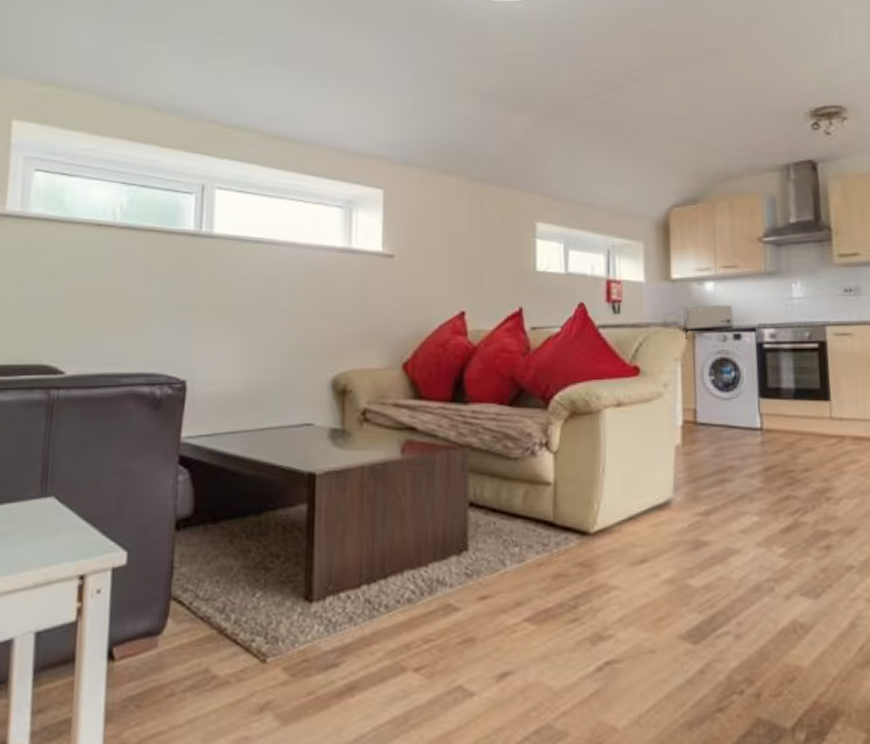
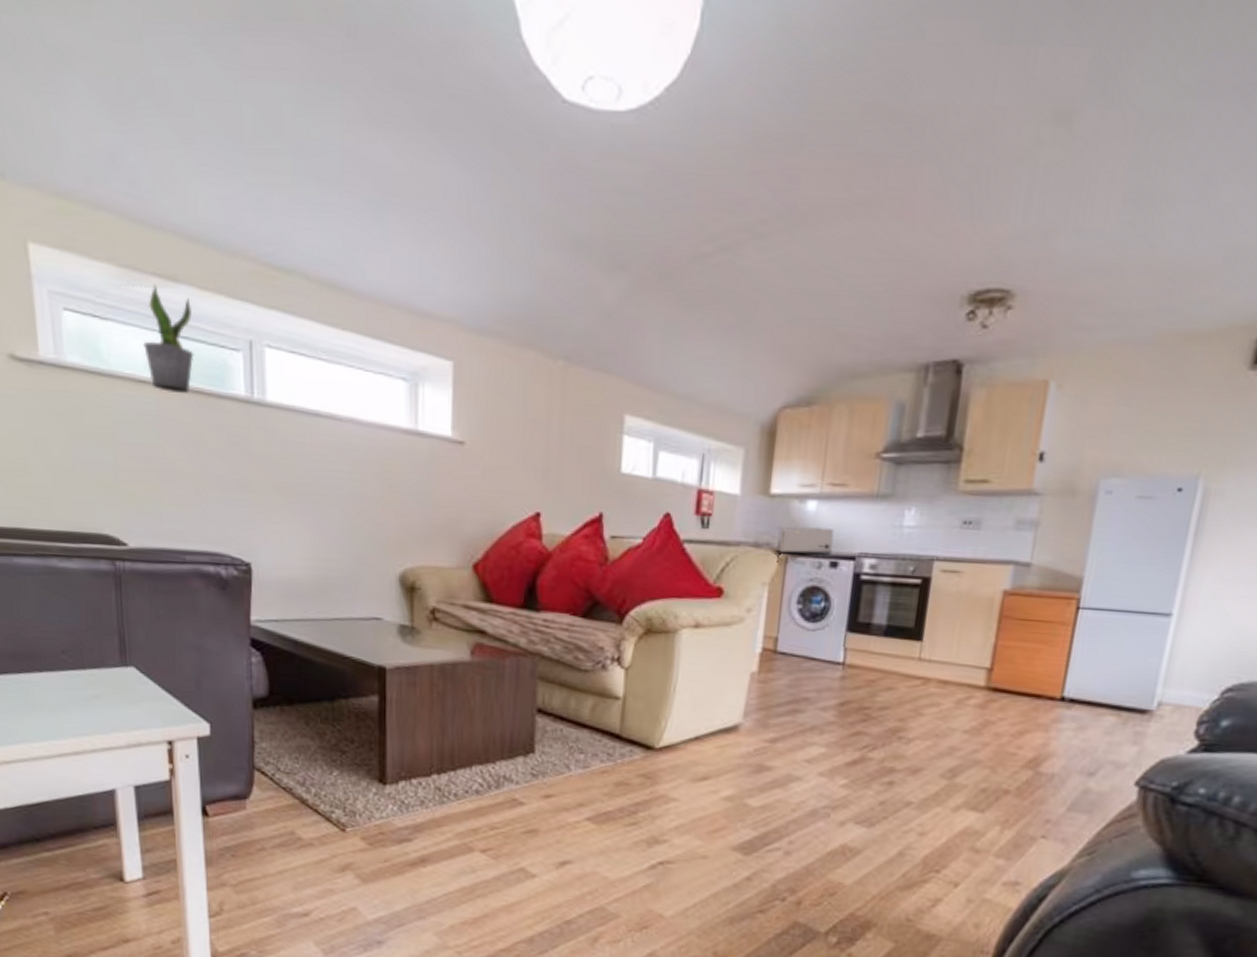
potted plant: none [105,145,152,232] -> present [143,283,194,393]

